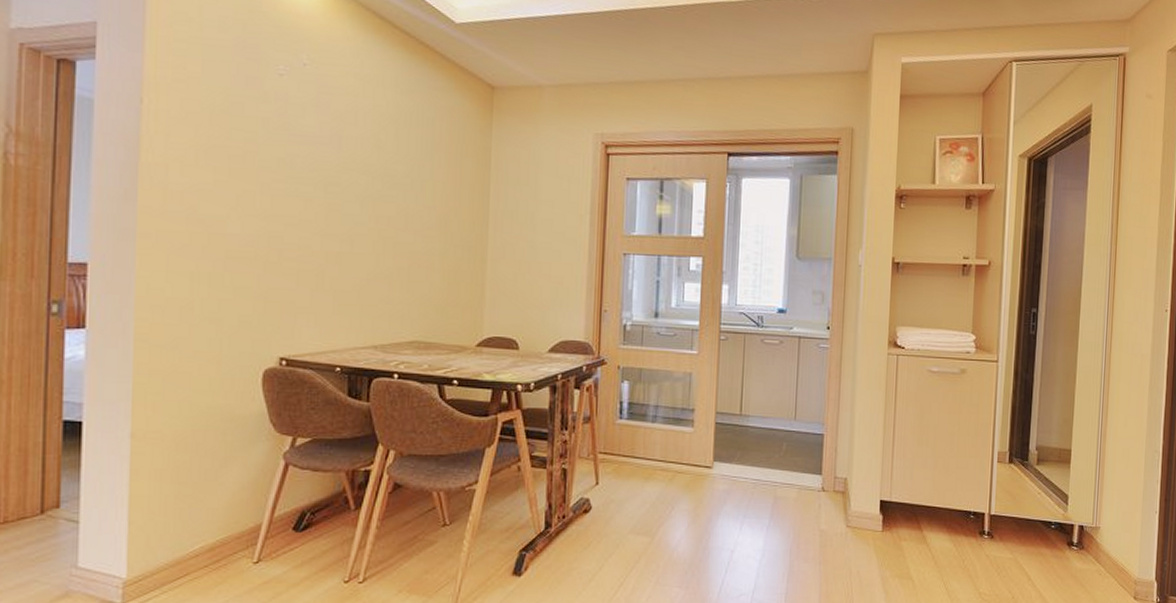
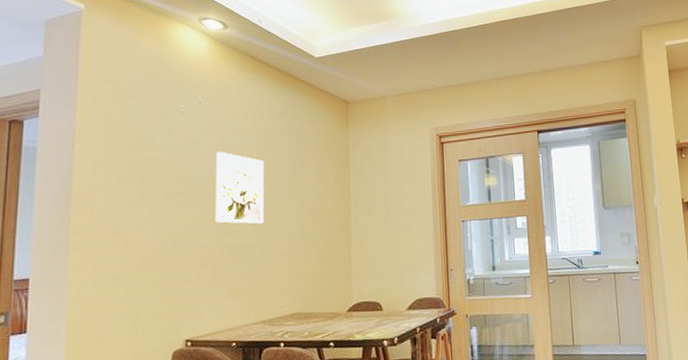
wall art: none [320,131,384,230] -> present [215,151,265,225]

